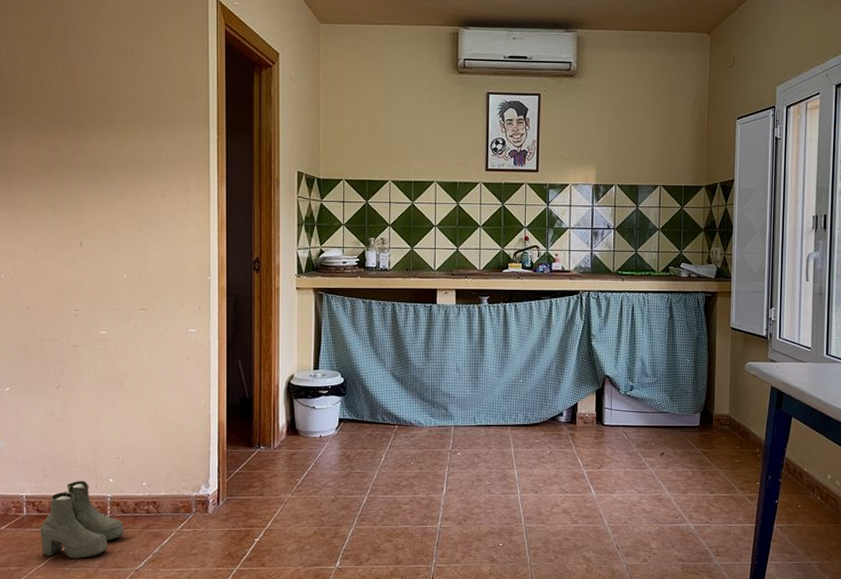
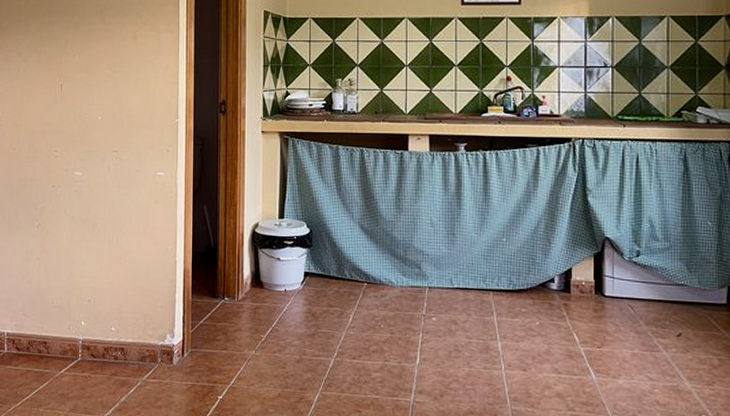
boots: present [40,481,124,559] -> none [18,321,94,401]

